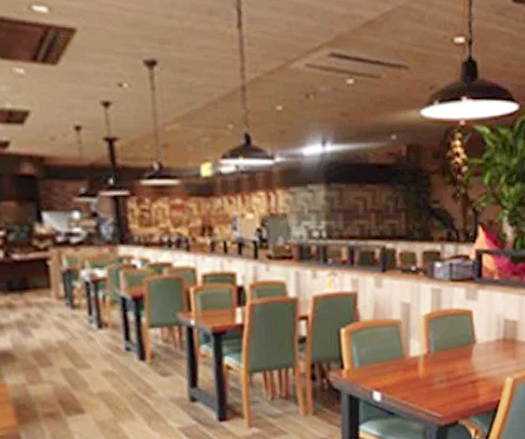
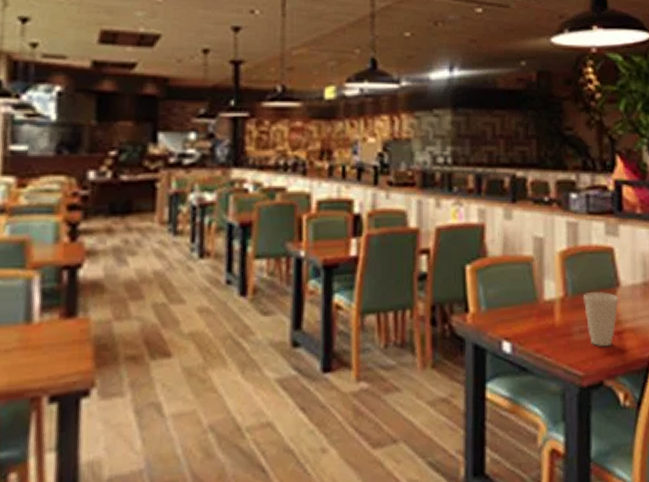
cup: none [443,348,475,394] -> present [582,292,619,348]

